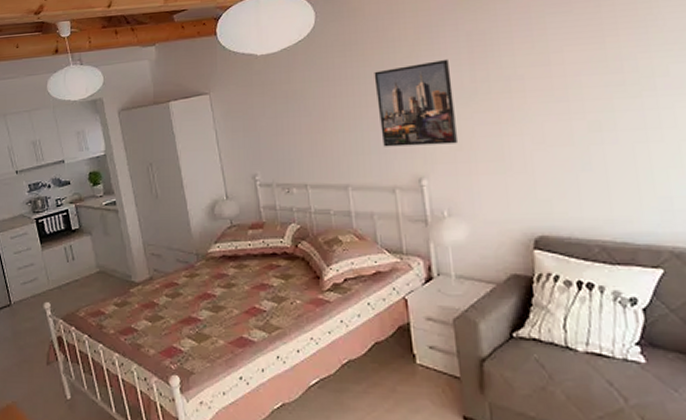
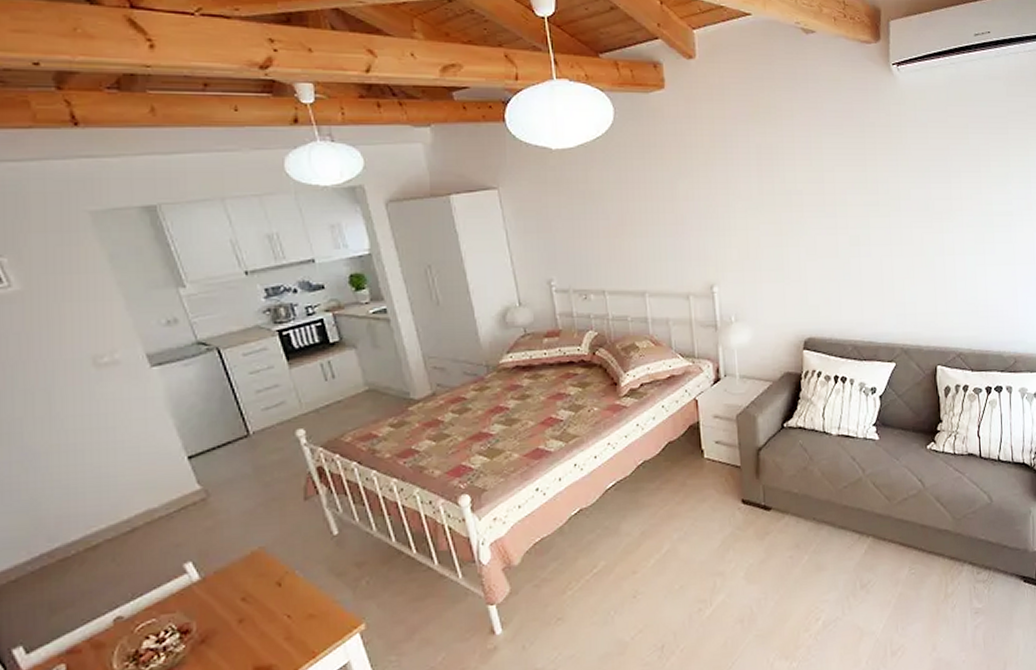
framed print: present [374,58,459,147] -> none [671,169,746,254]

